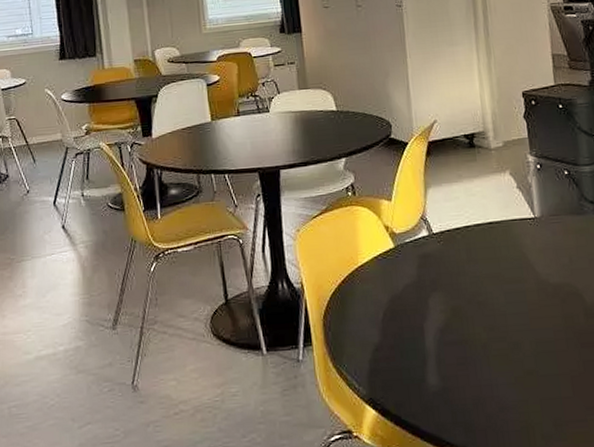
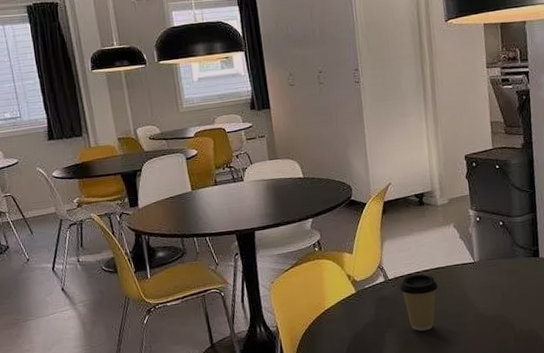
coffee cup: none [446,228,492,299] -> present [399,273,439,332]

